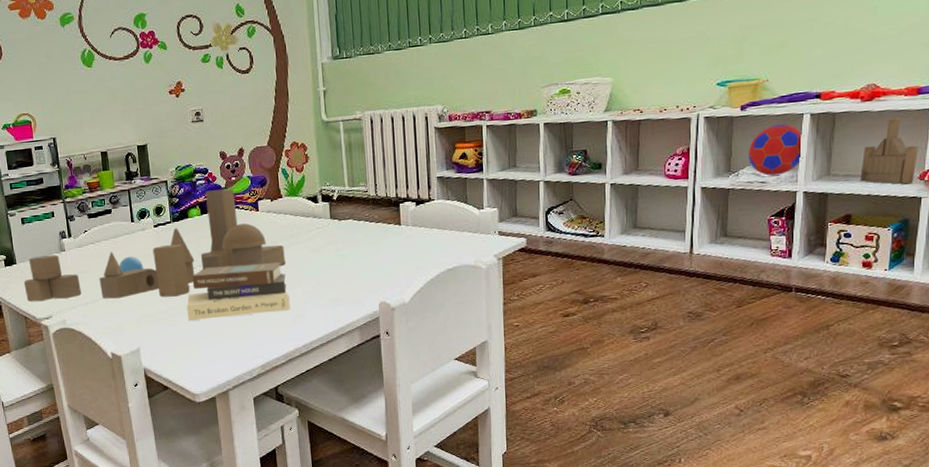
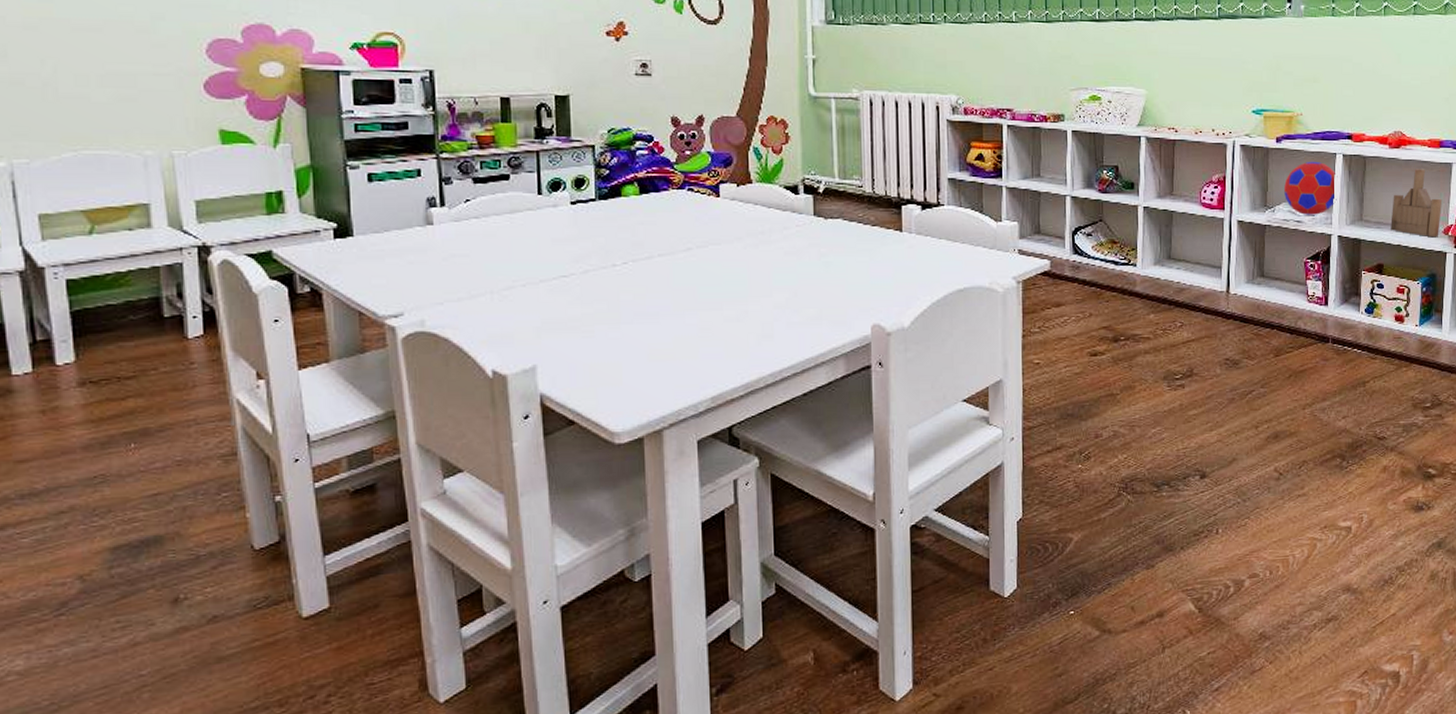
toy blocks: present [23,188,286,302] -> none [362,164,752,299]
books: present [186,262,290,321] -> none [610,263,755,333]

